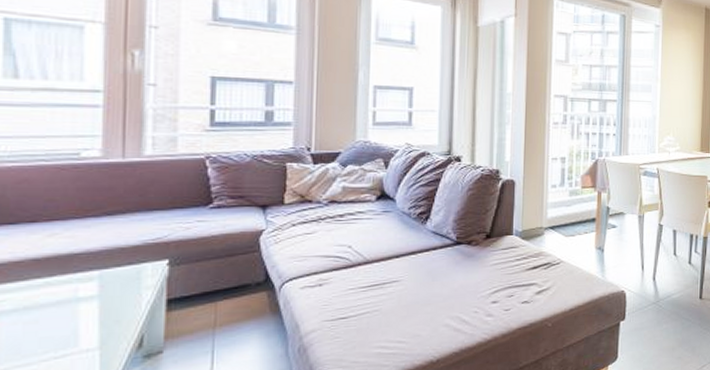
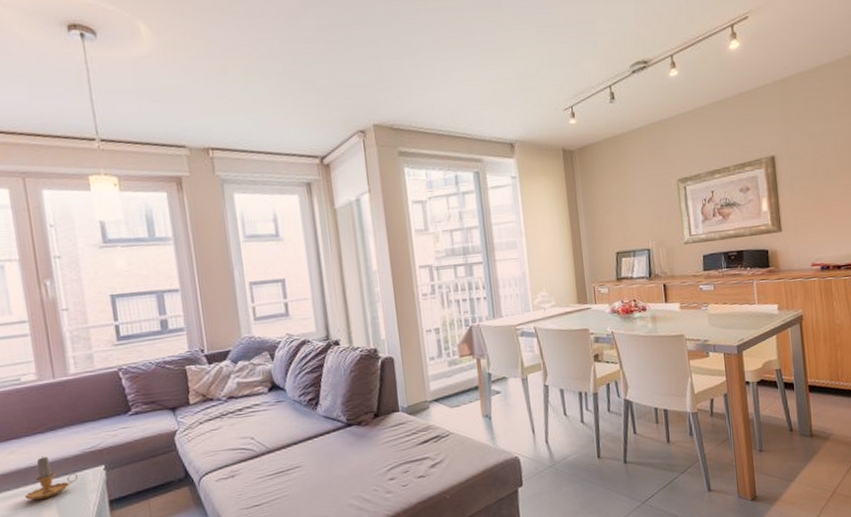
candle: none [59,242,132,293] -> present [24,455,78,501]

